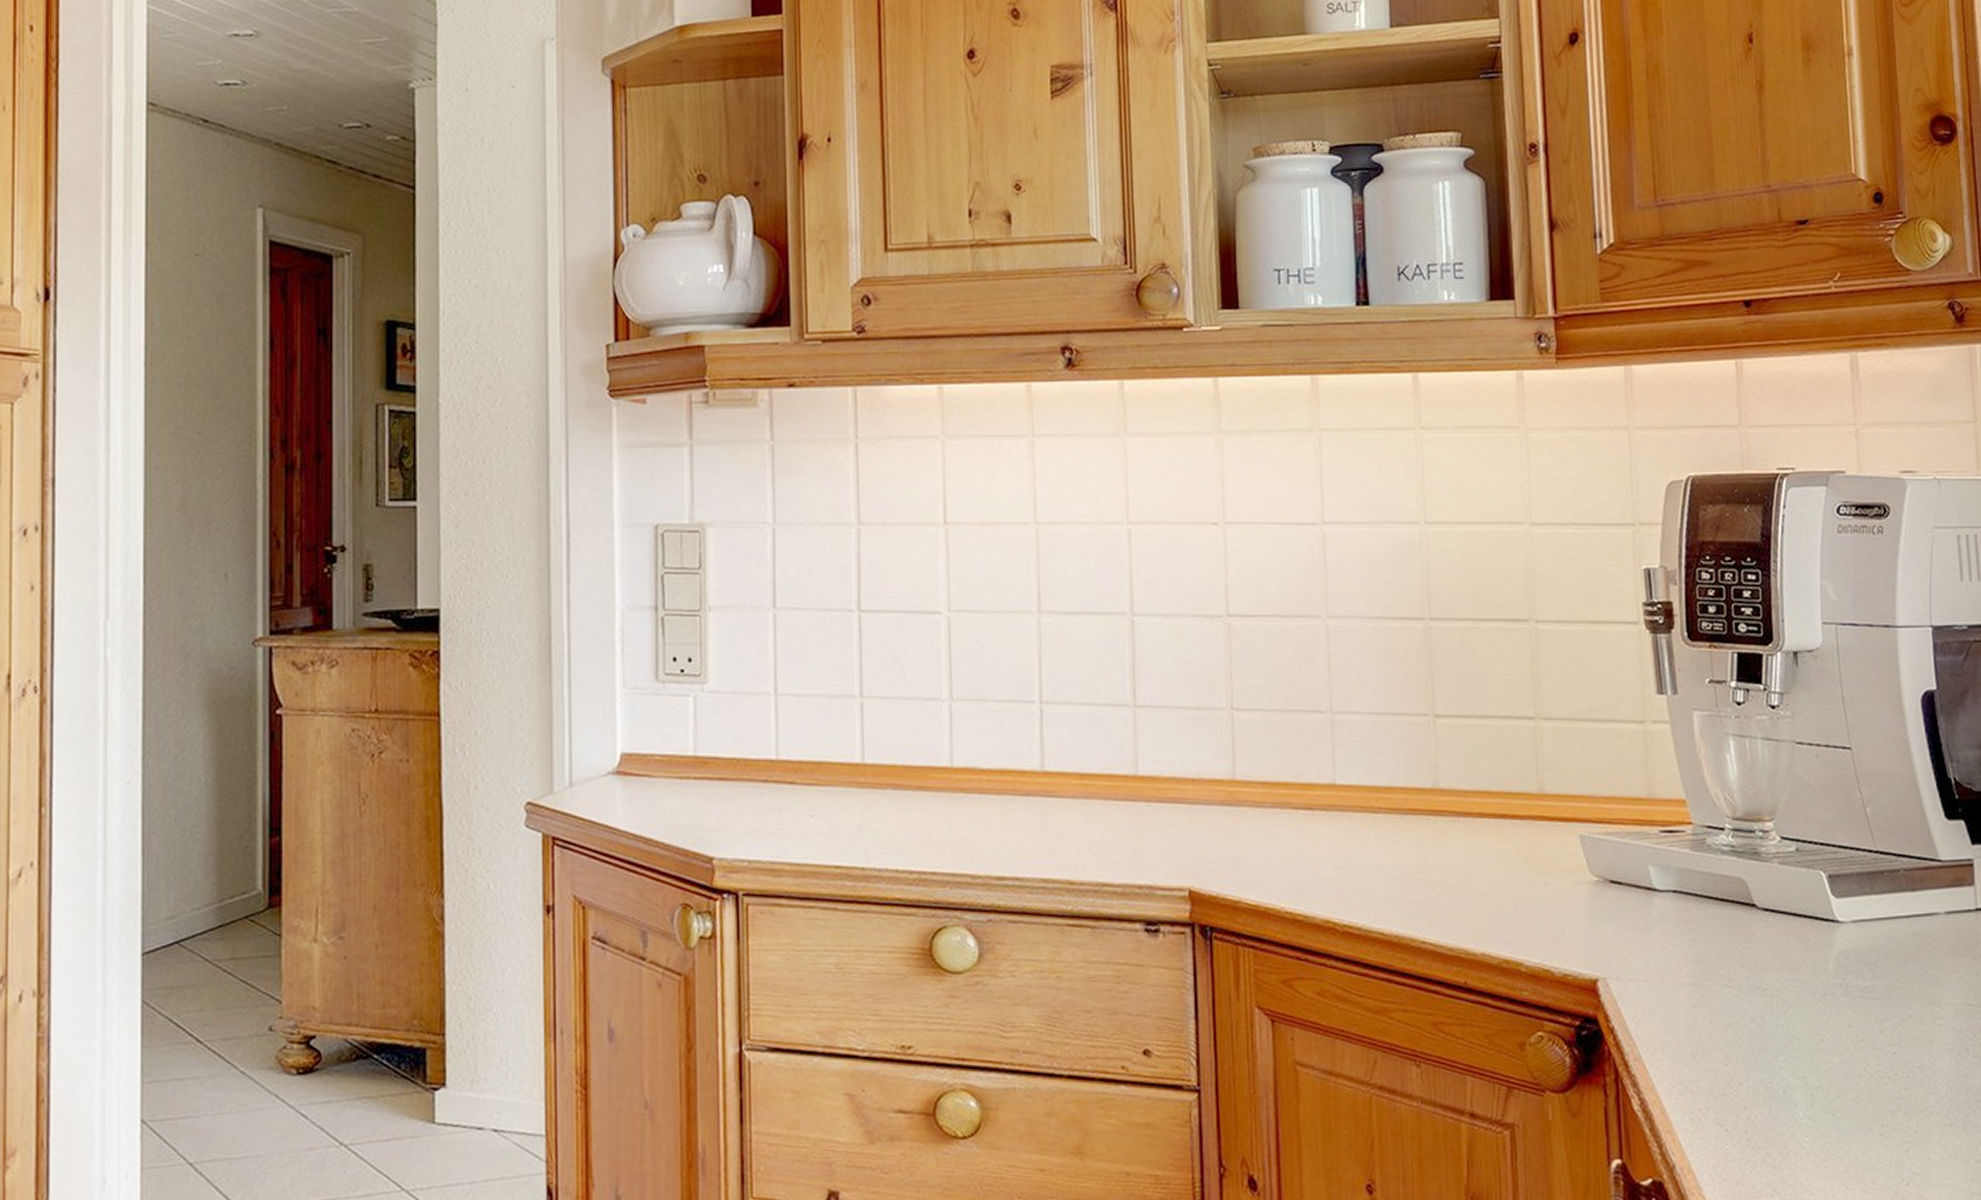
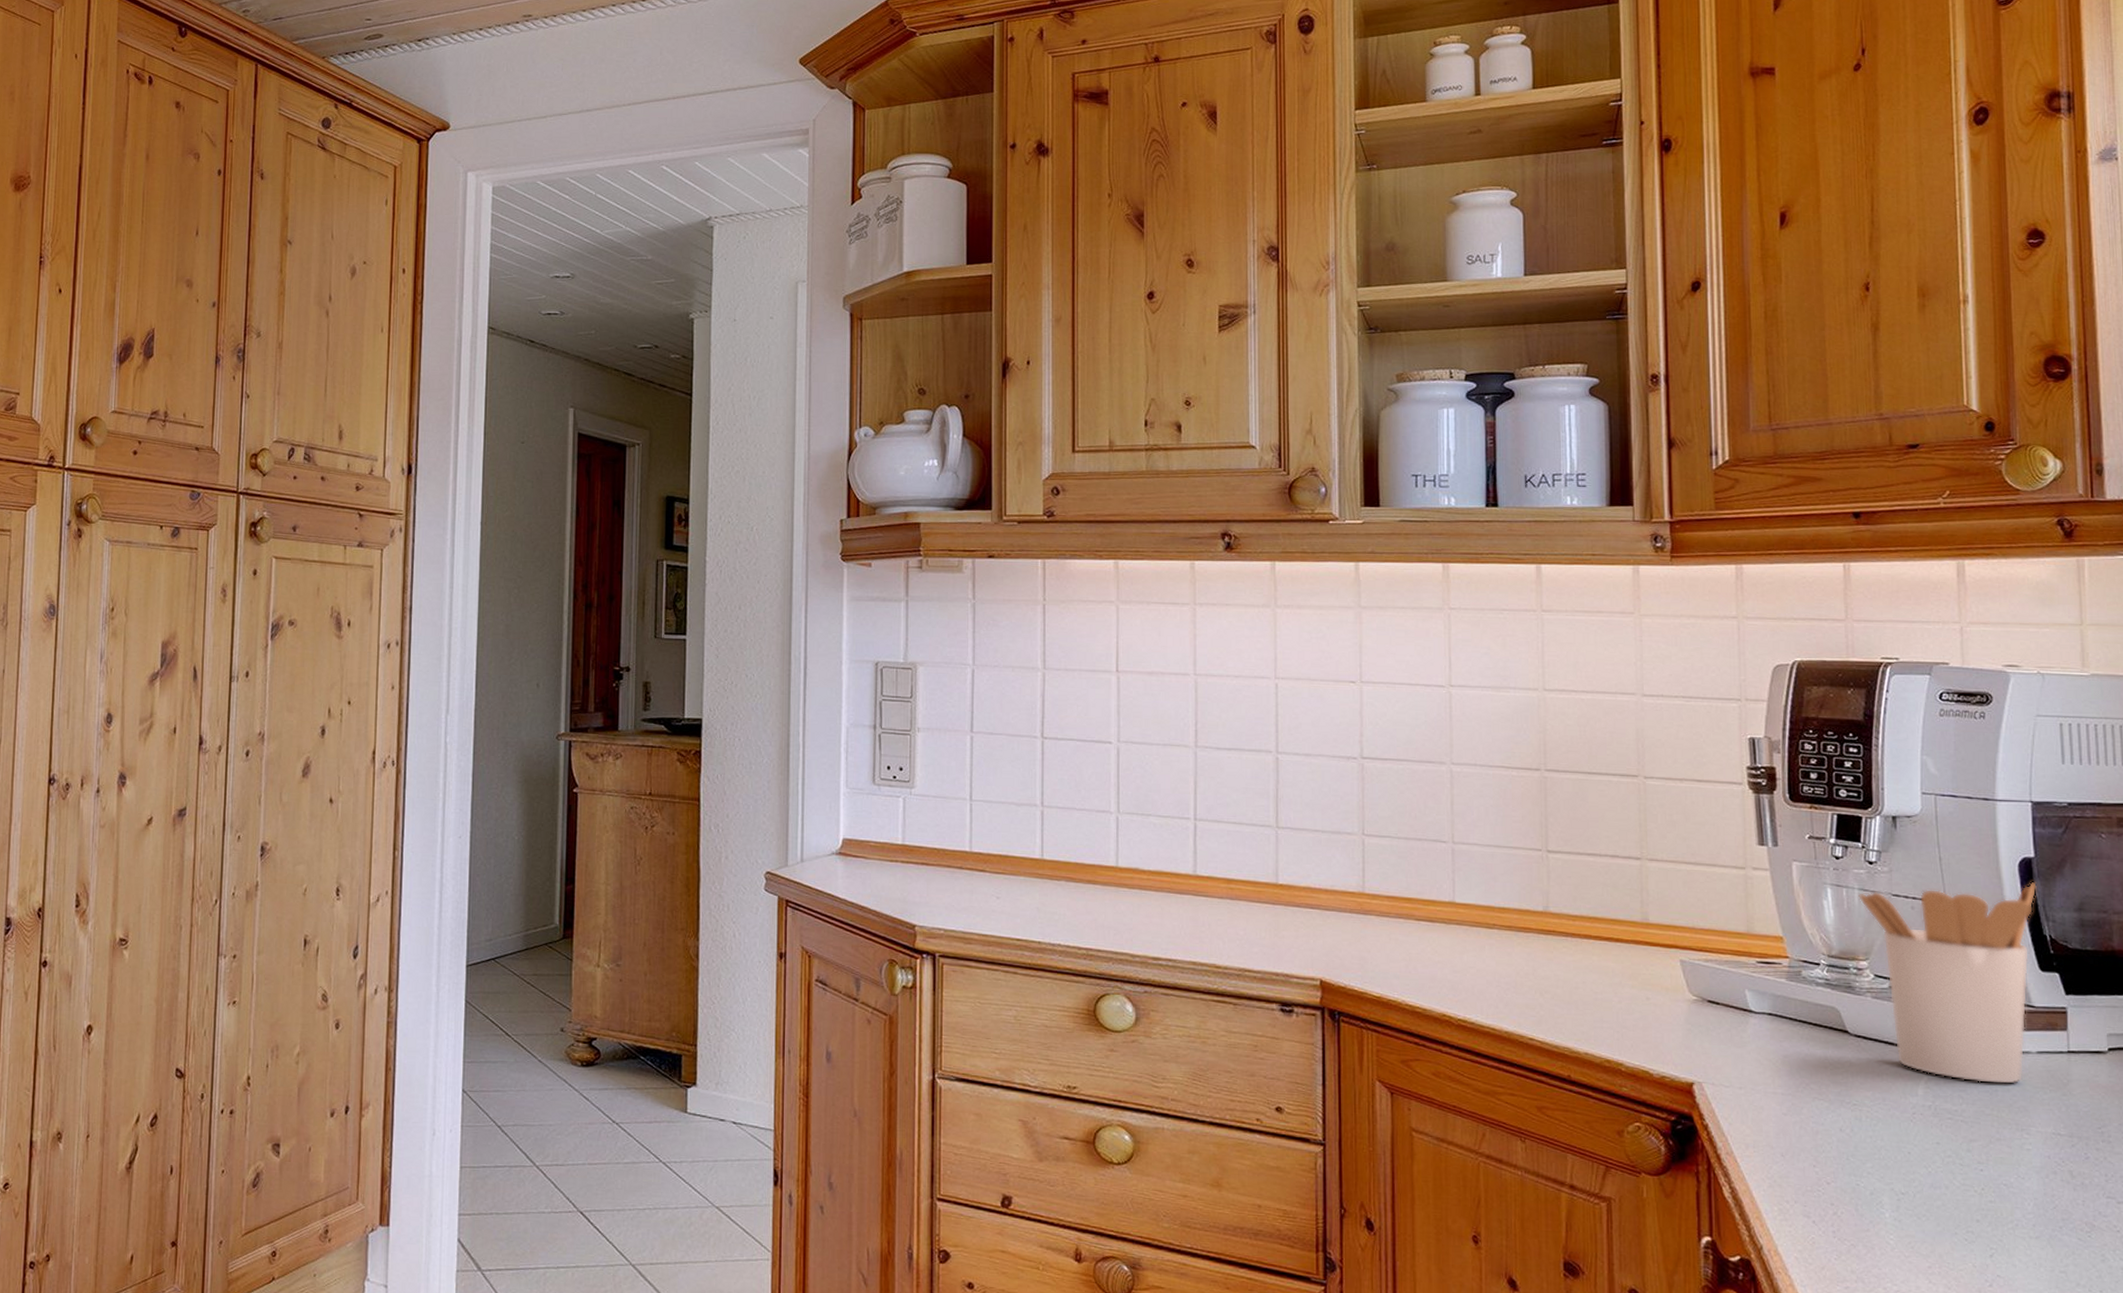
utensil holder: none [1762,718,1940,954] -> present [1858,882,2037,1085]

